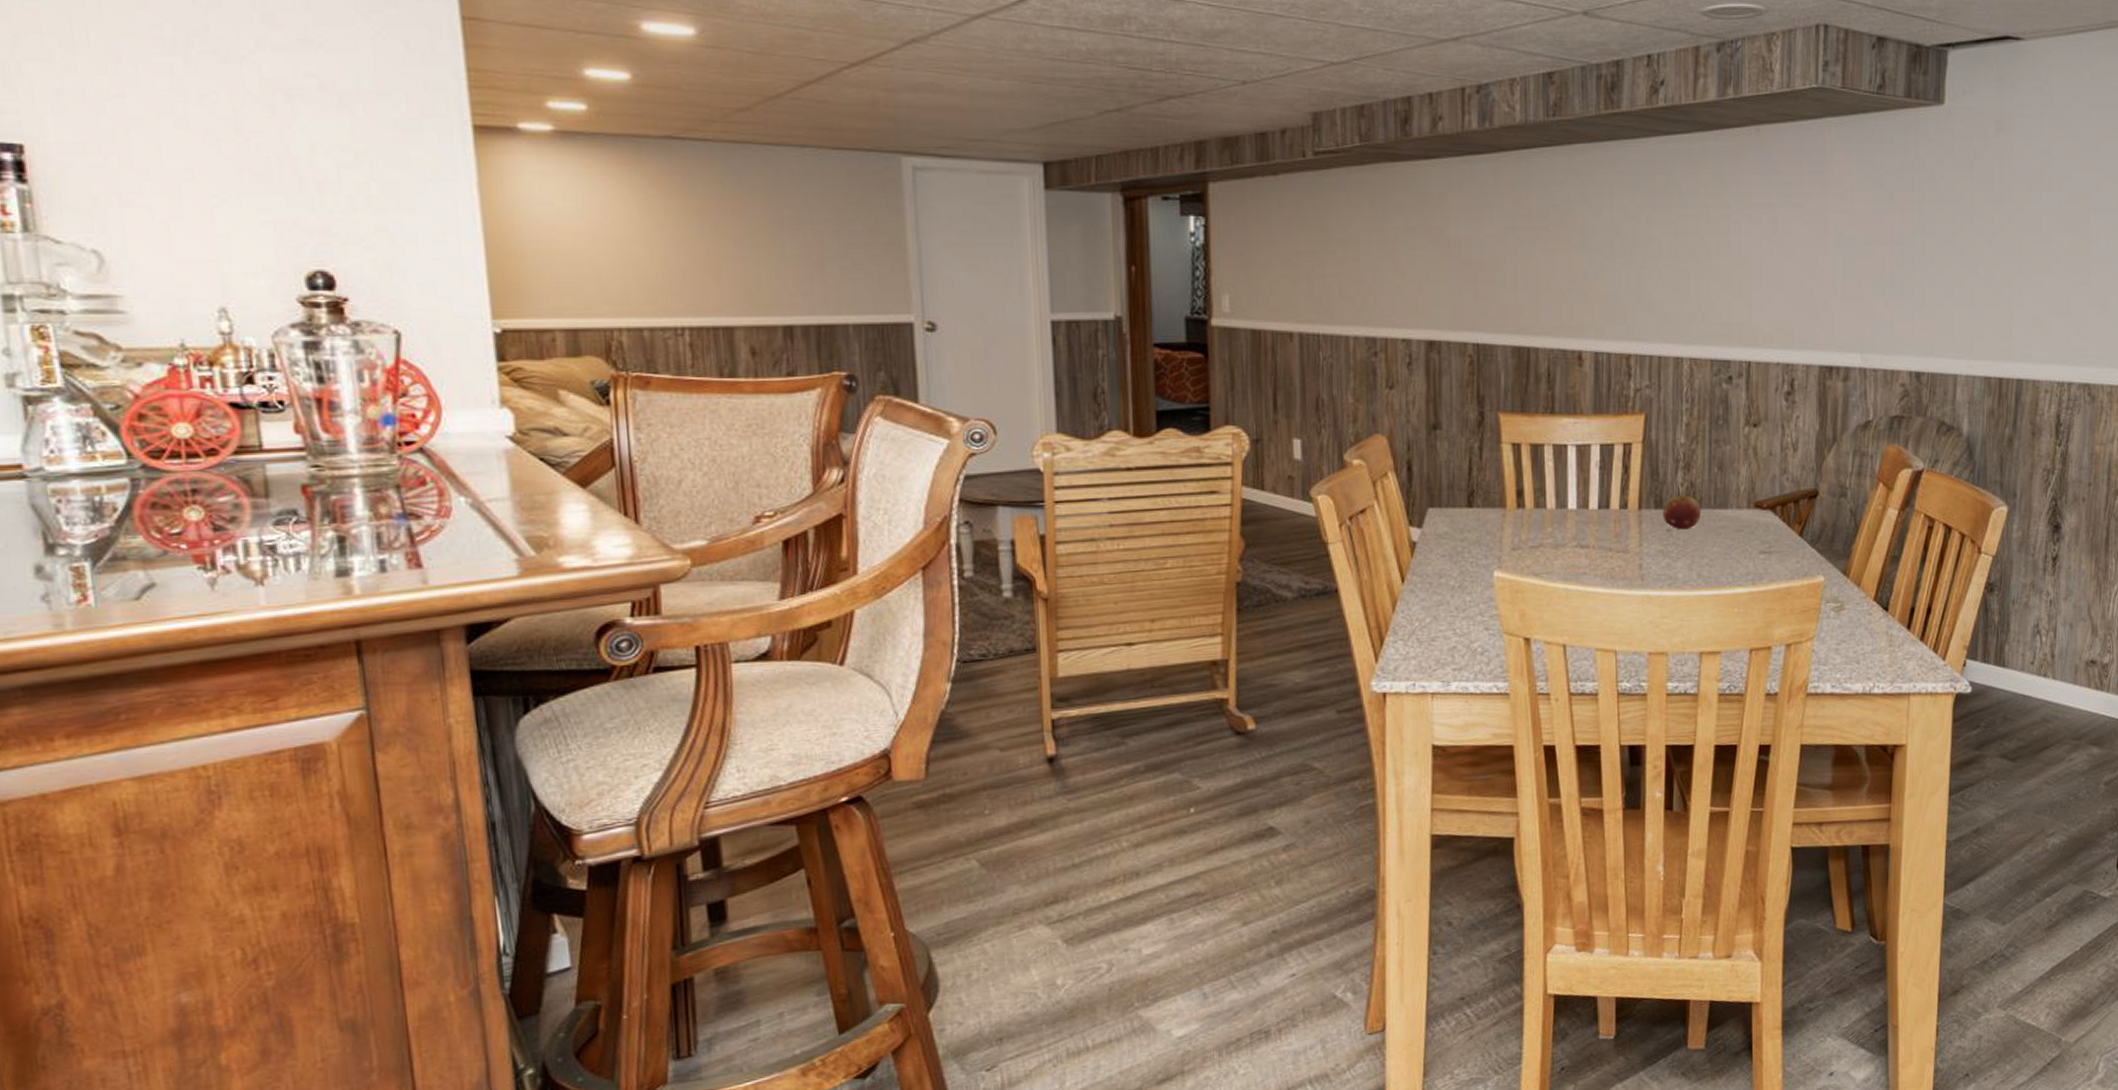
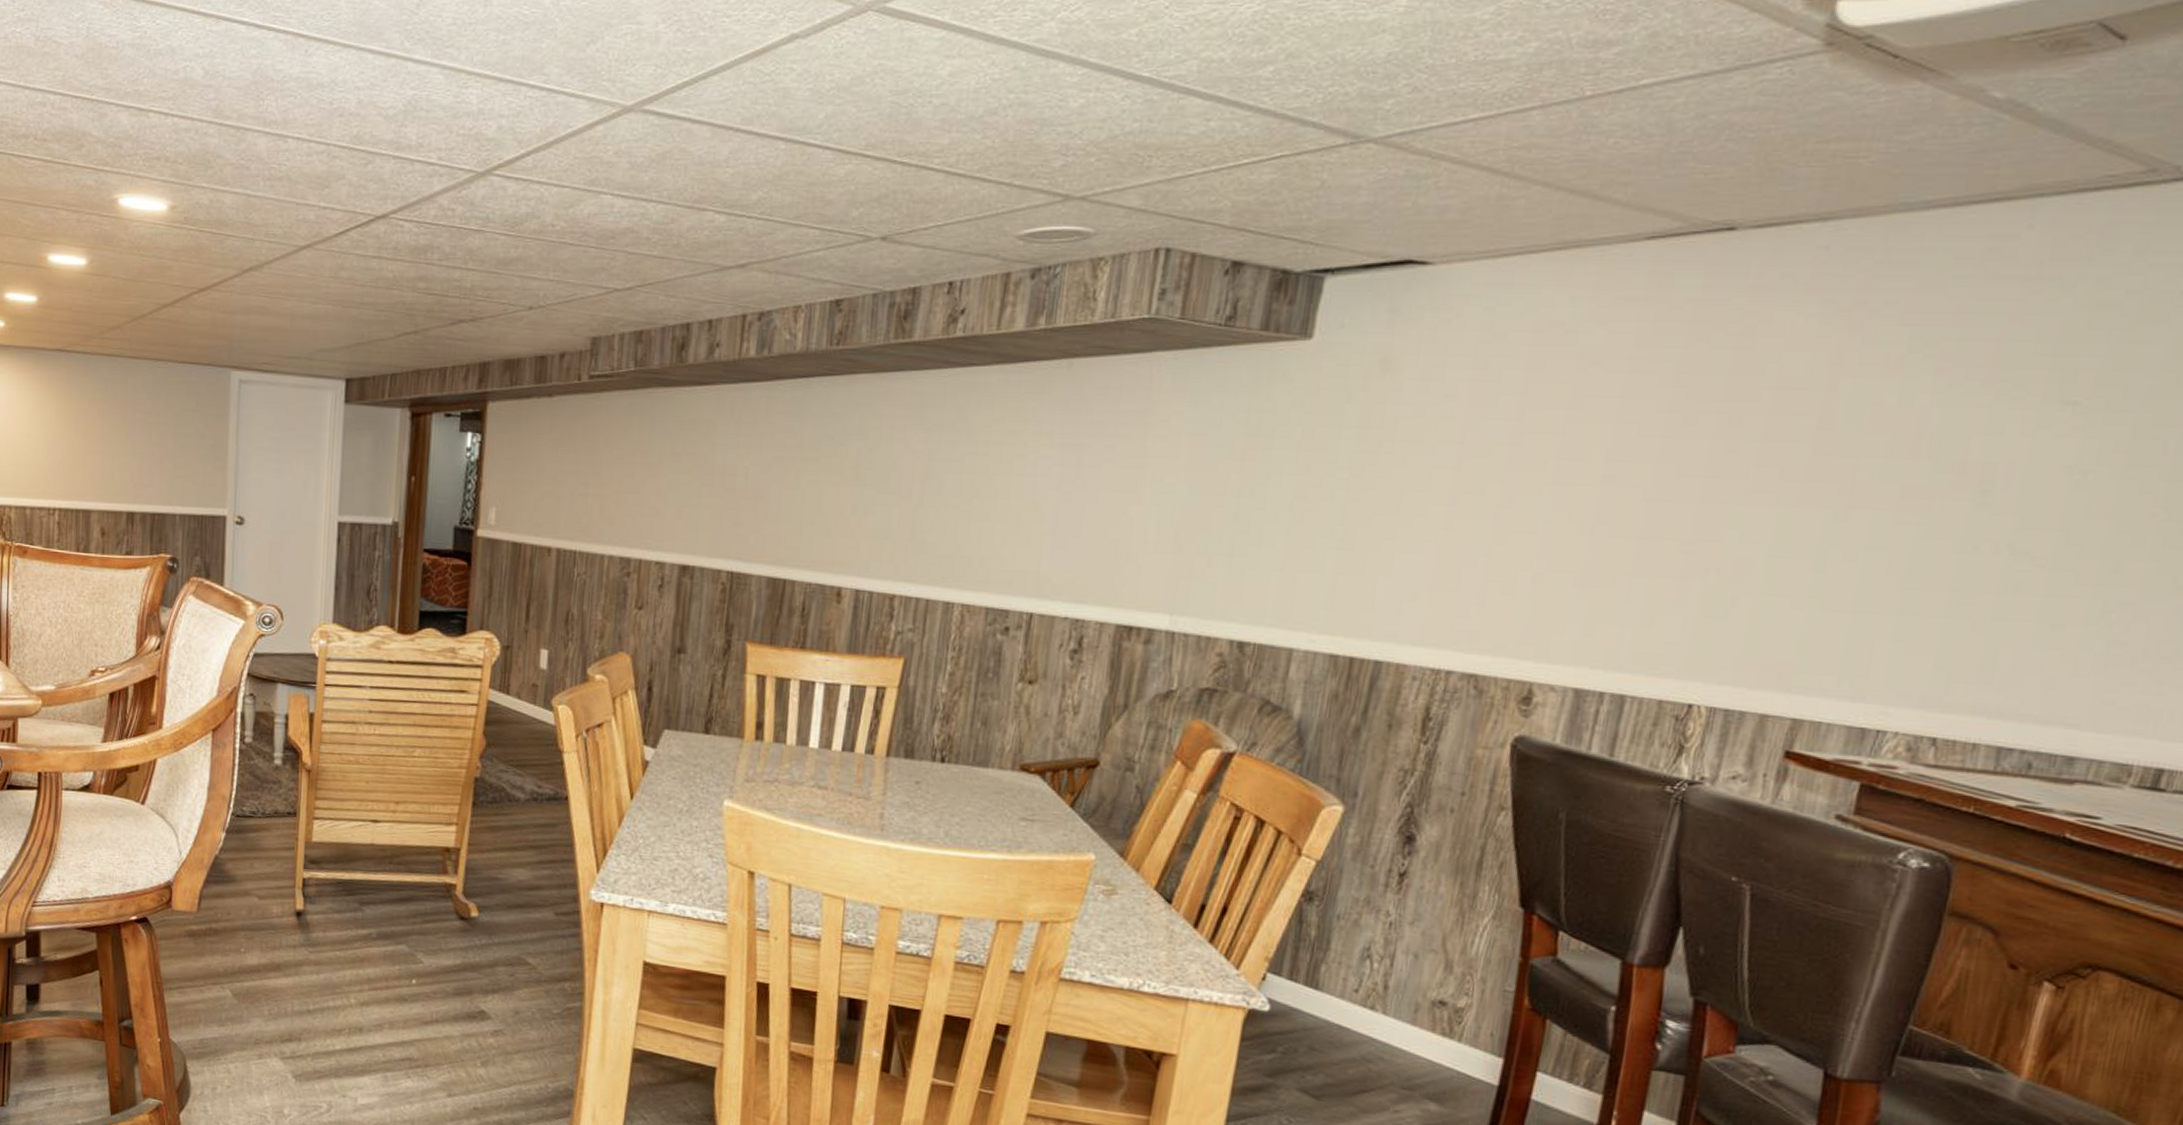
fruit: present [1663,495,1702,530] -> none [912,747,957,784]

